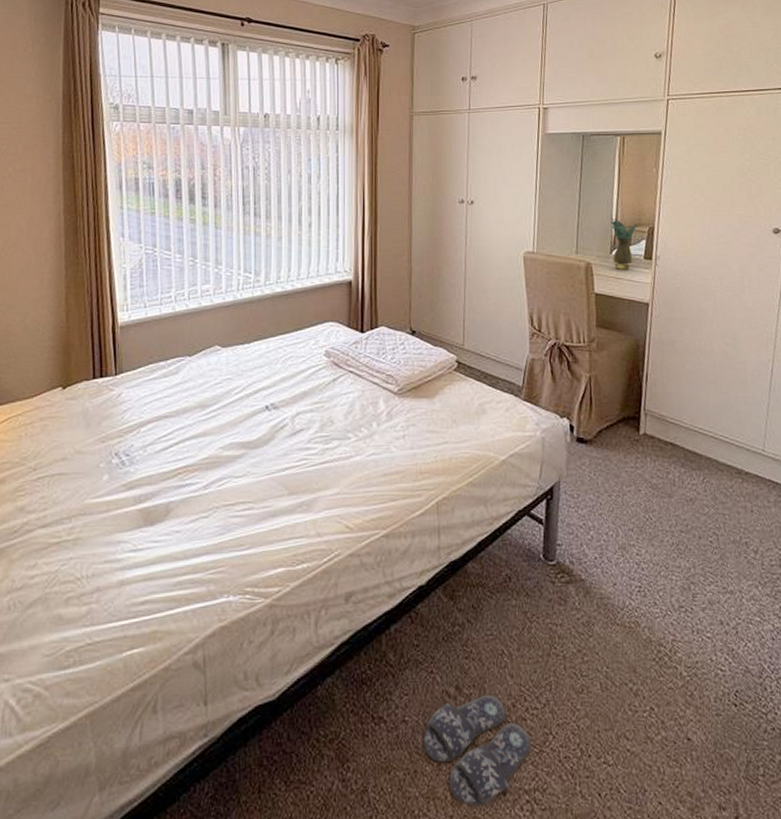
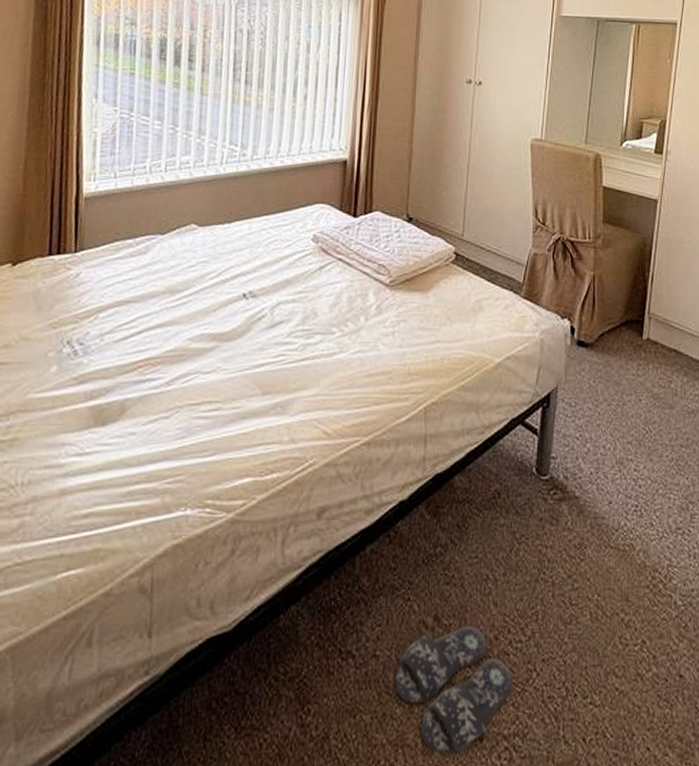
vase: present [610,217,637,270] -> none [622,108,649,164]

